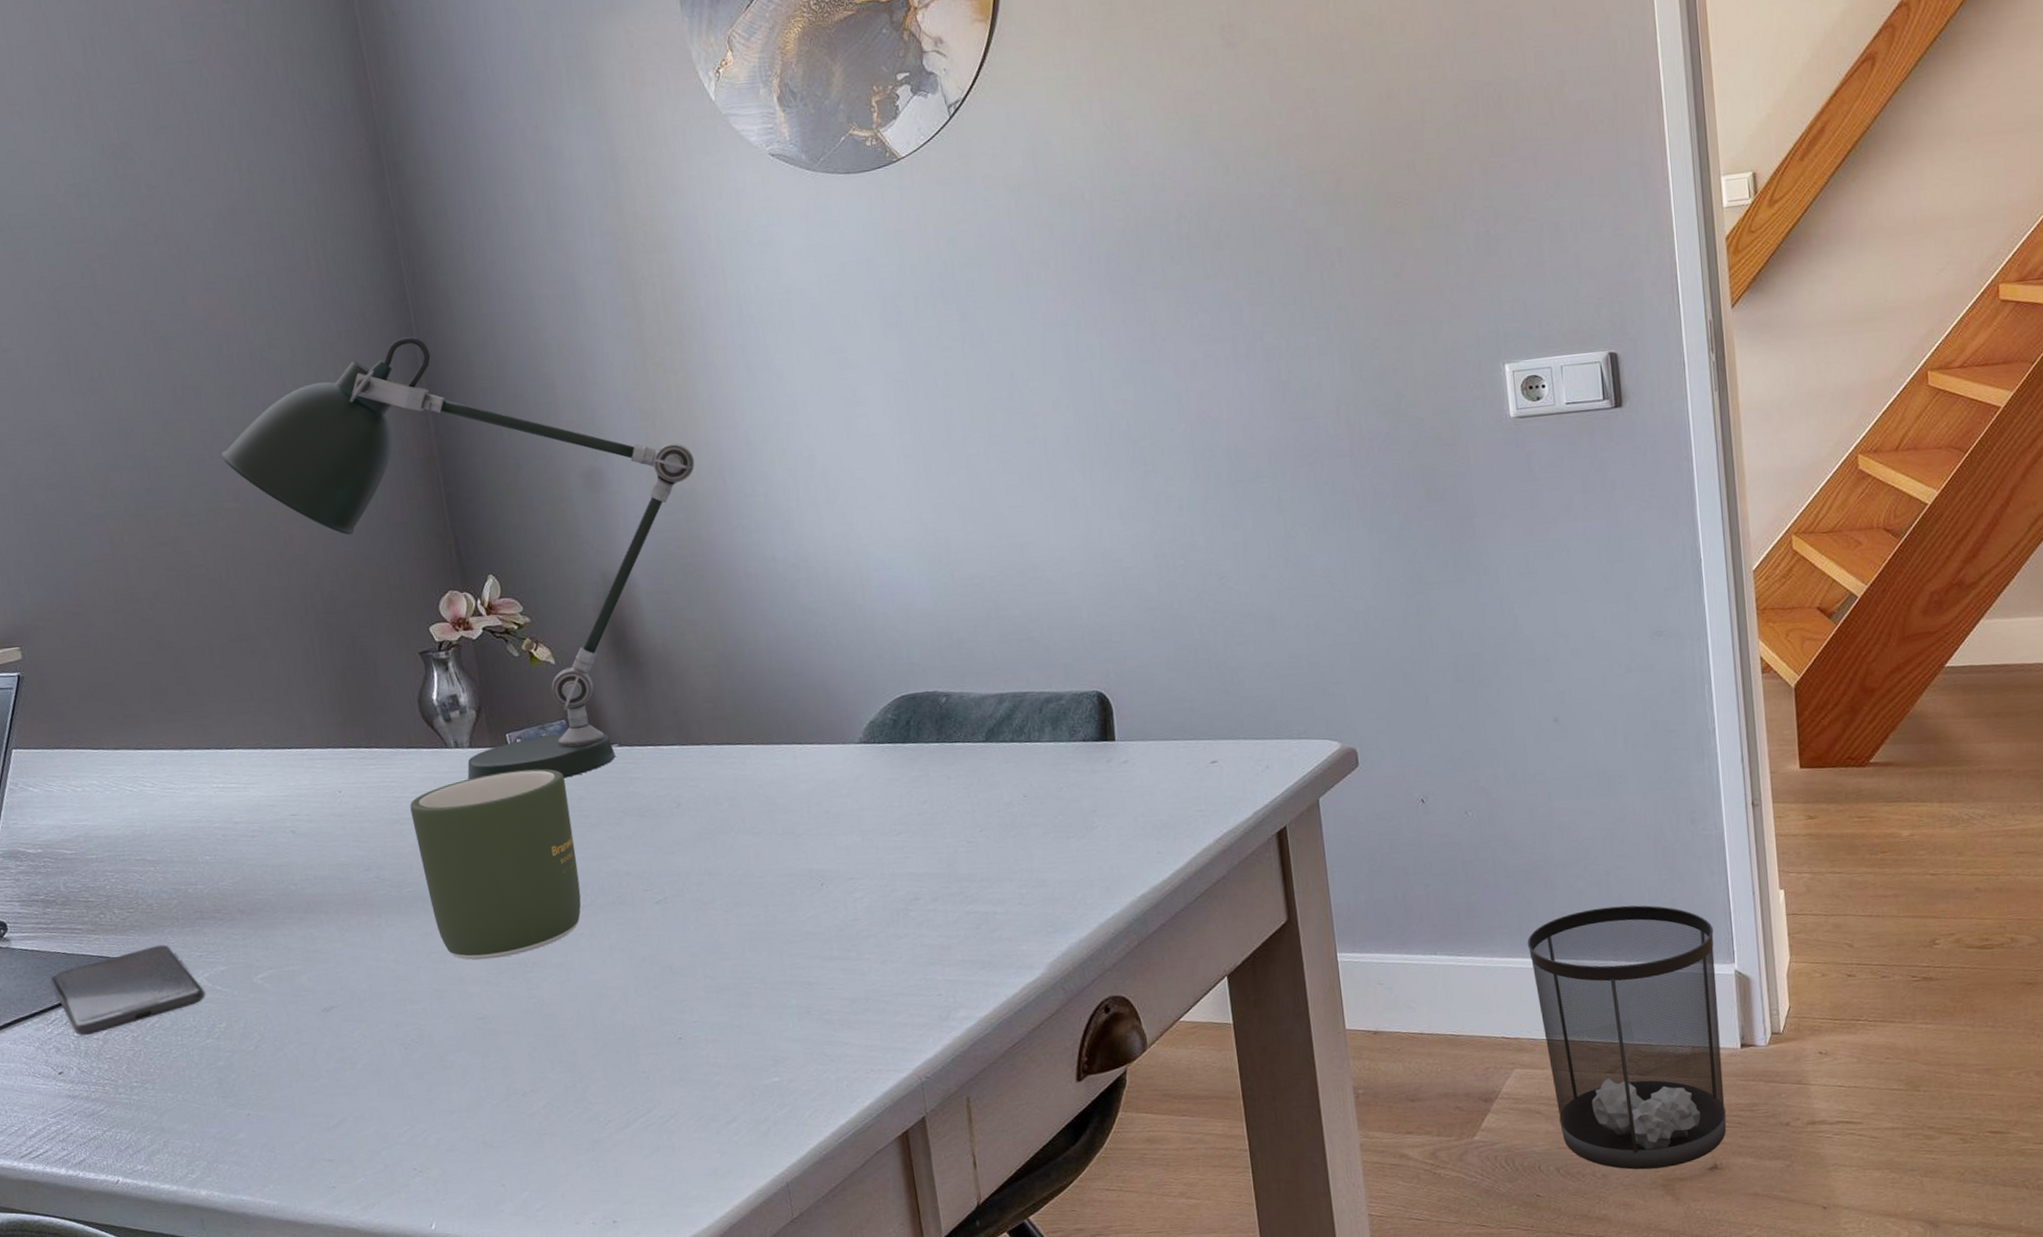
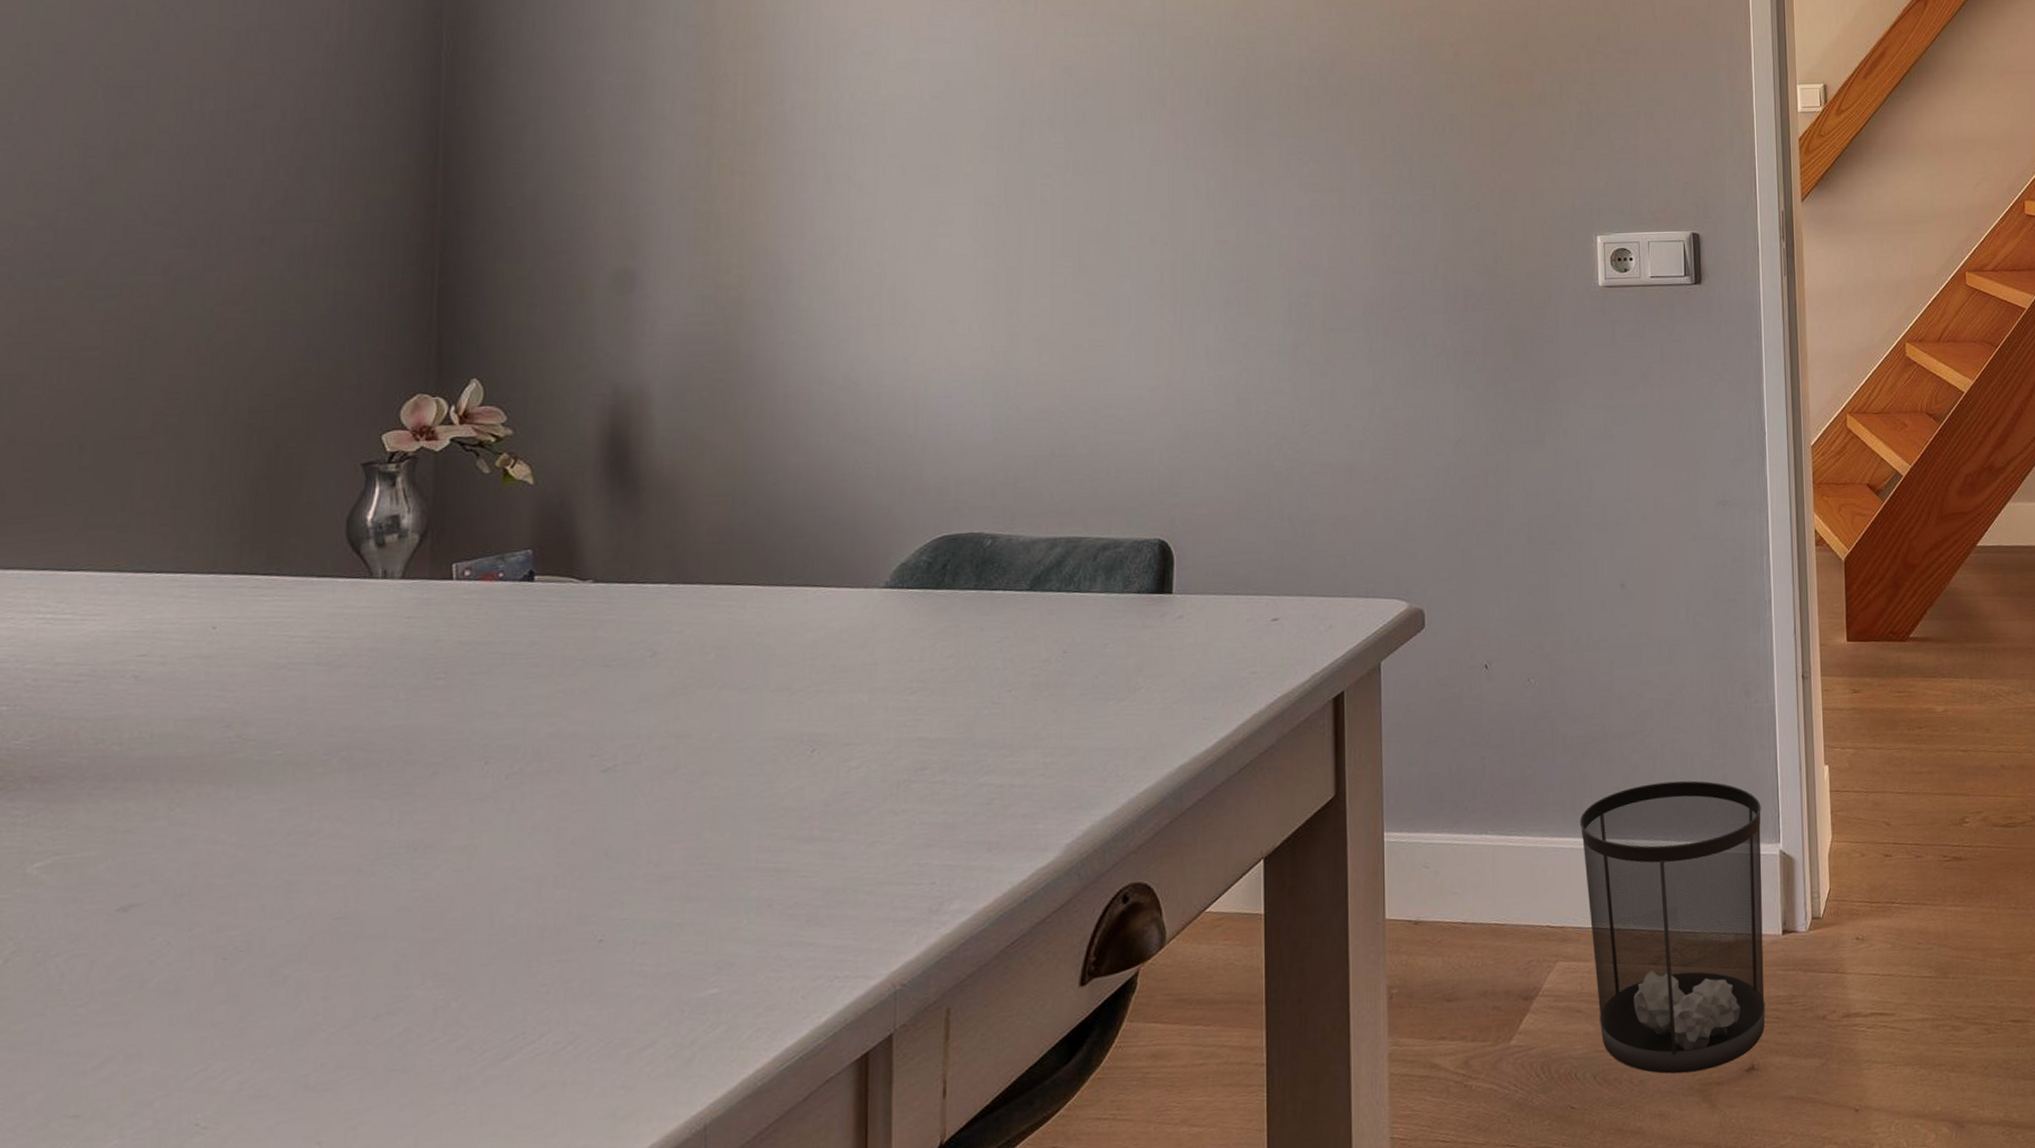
desk lamp: present [220,336,695,780] -> none [158,111,748,619]
mug: present [410,768,581,960] -> none [304,606,516,843]

